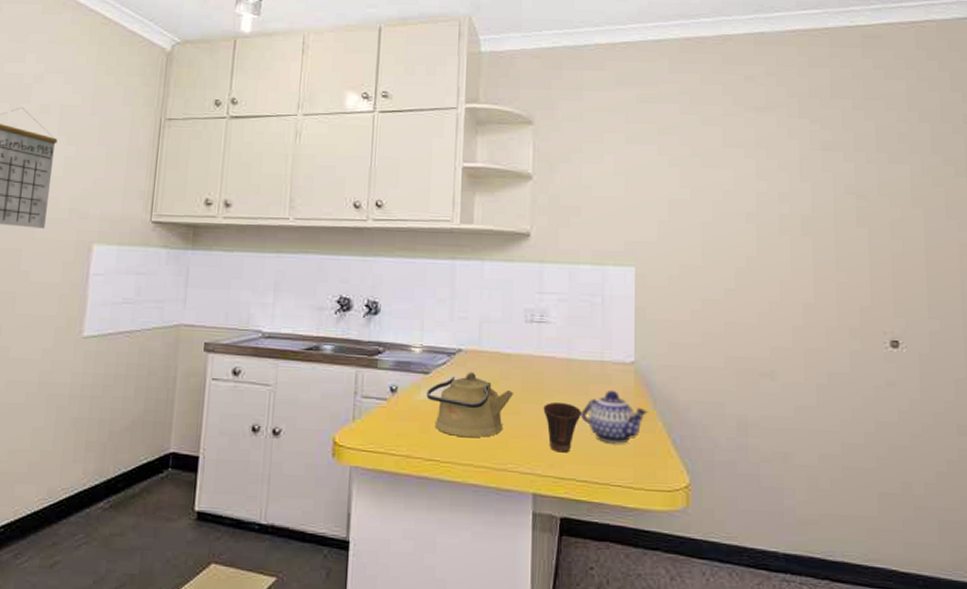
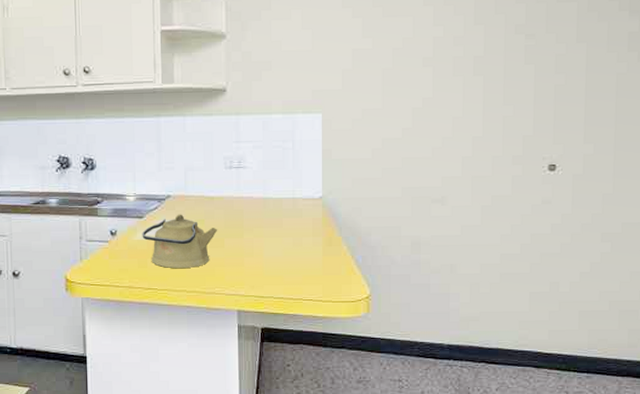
cup: present [543,401,581,453] -> none [244,234,277,276]
teapot: present [580,390,648,444] -> none [276,222,334,266]

